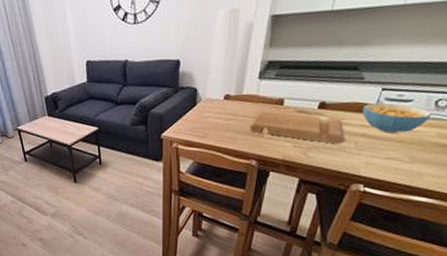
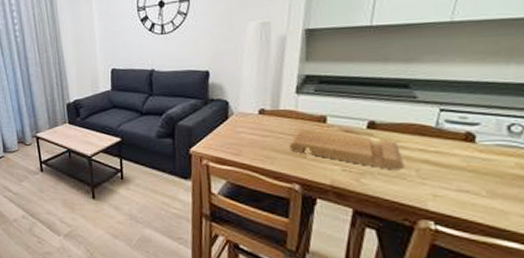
cereal bowl: present [362,102,432,133] -> none [419,125,506,161]

